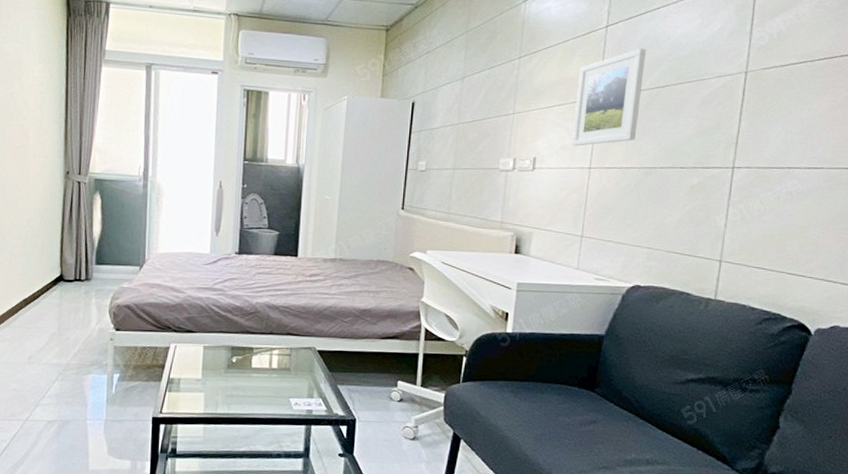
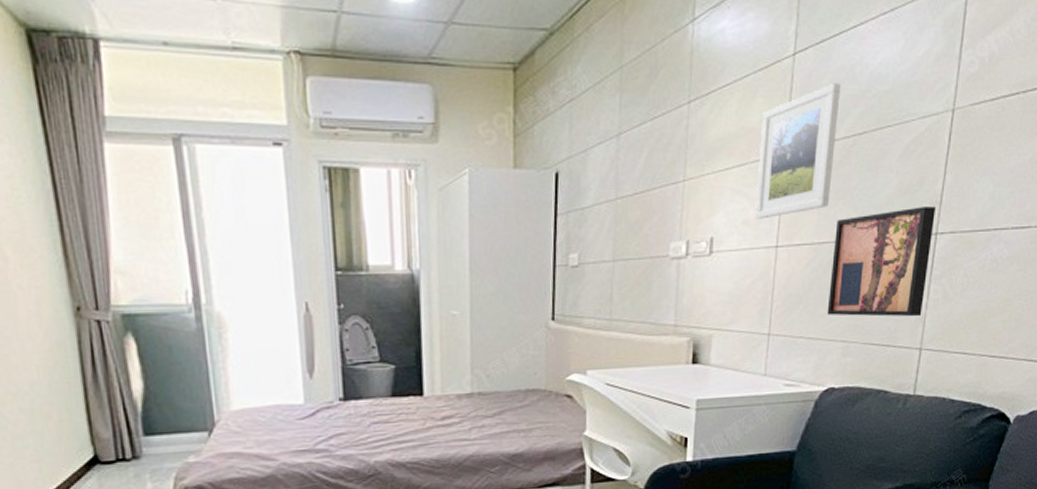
wall art: none [634,145,733,234] -> present [827,206,937,317]

